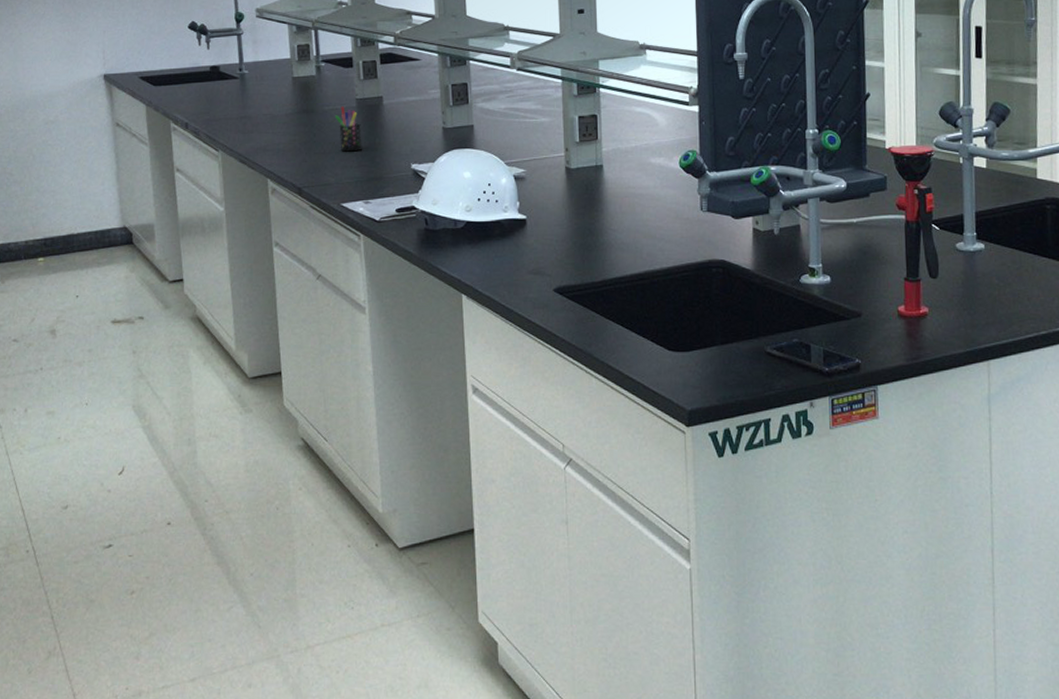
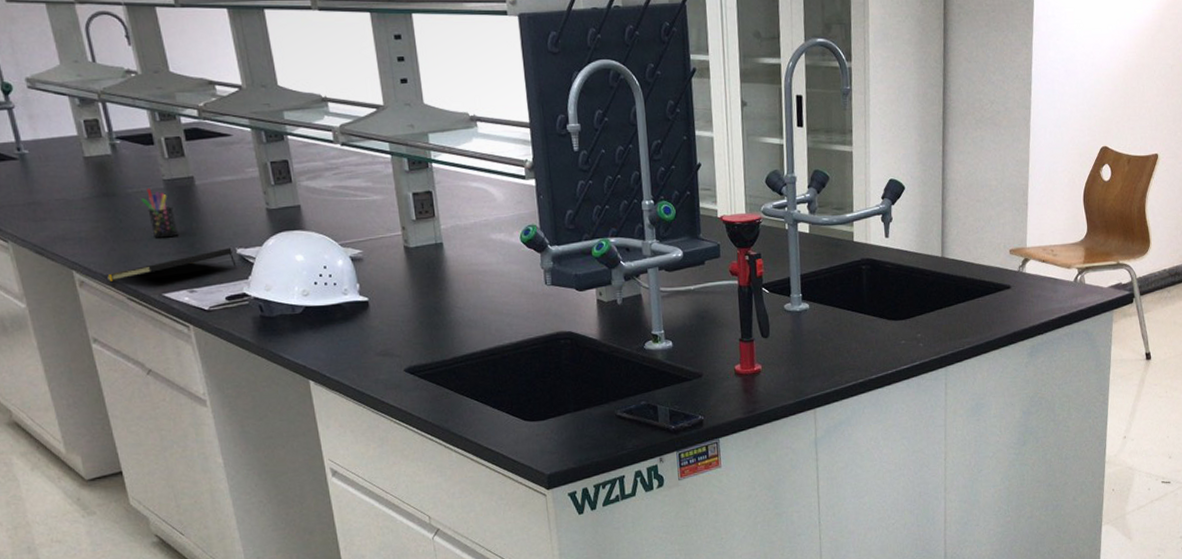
notepad: none [295,163,410,190] -> present [106,248,237,282]

